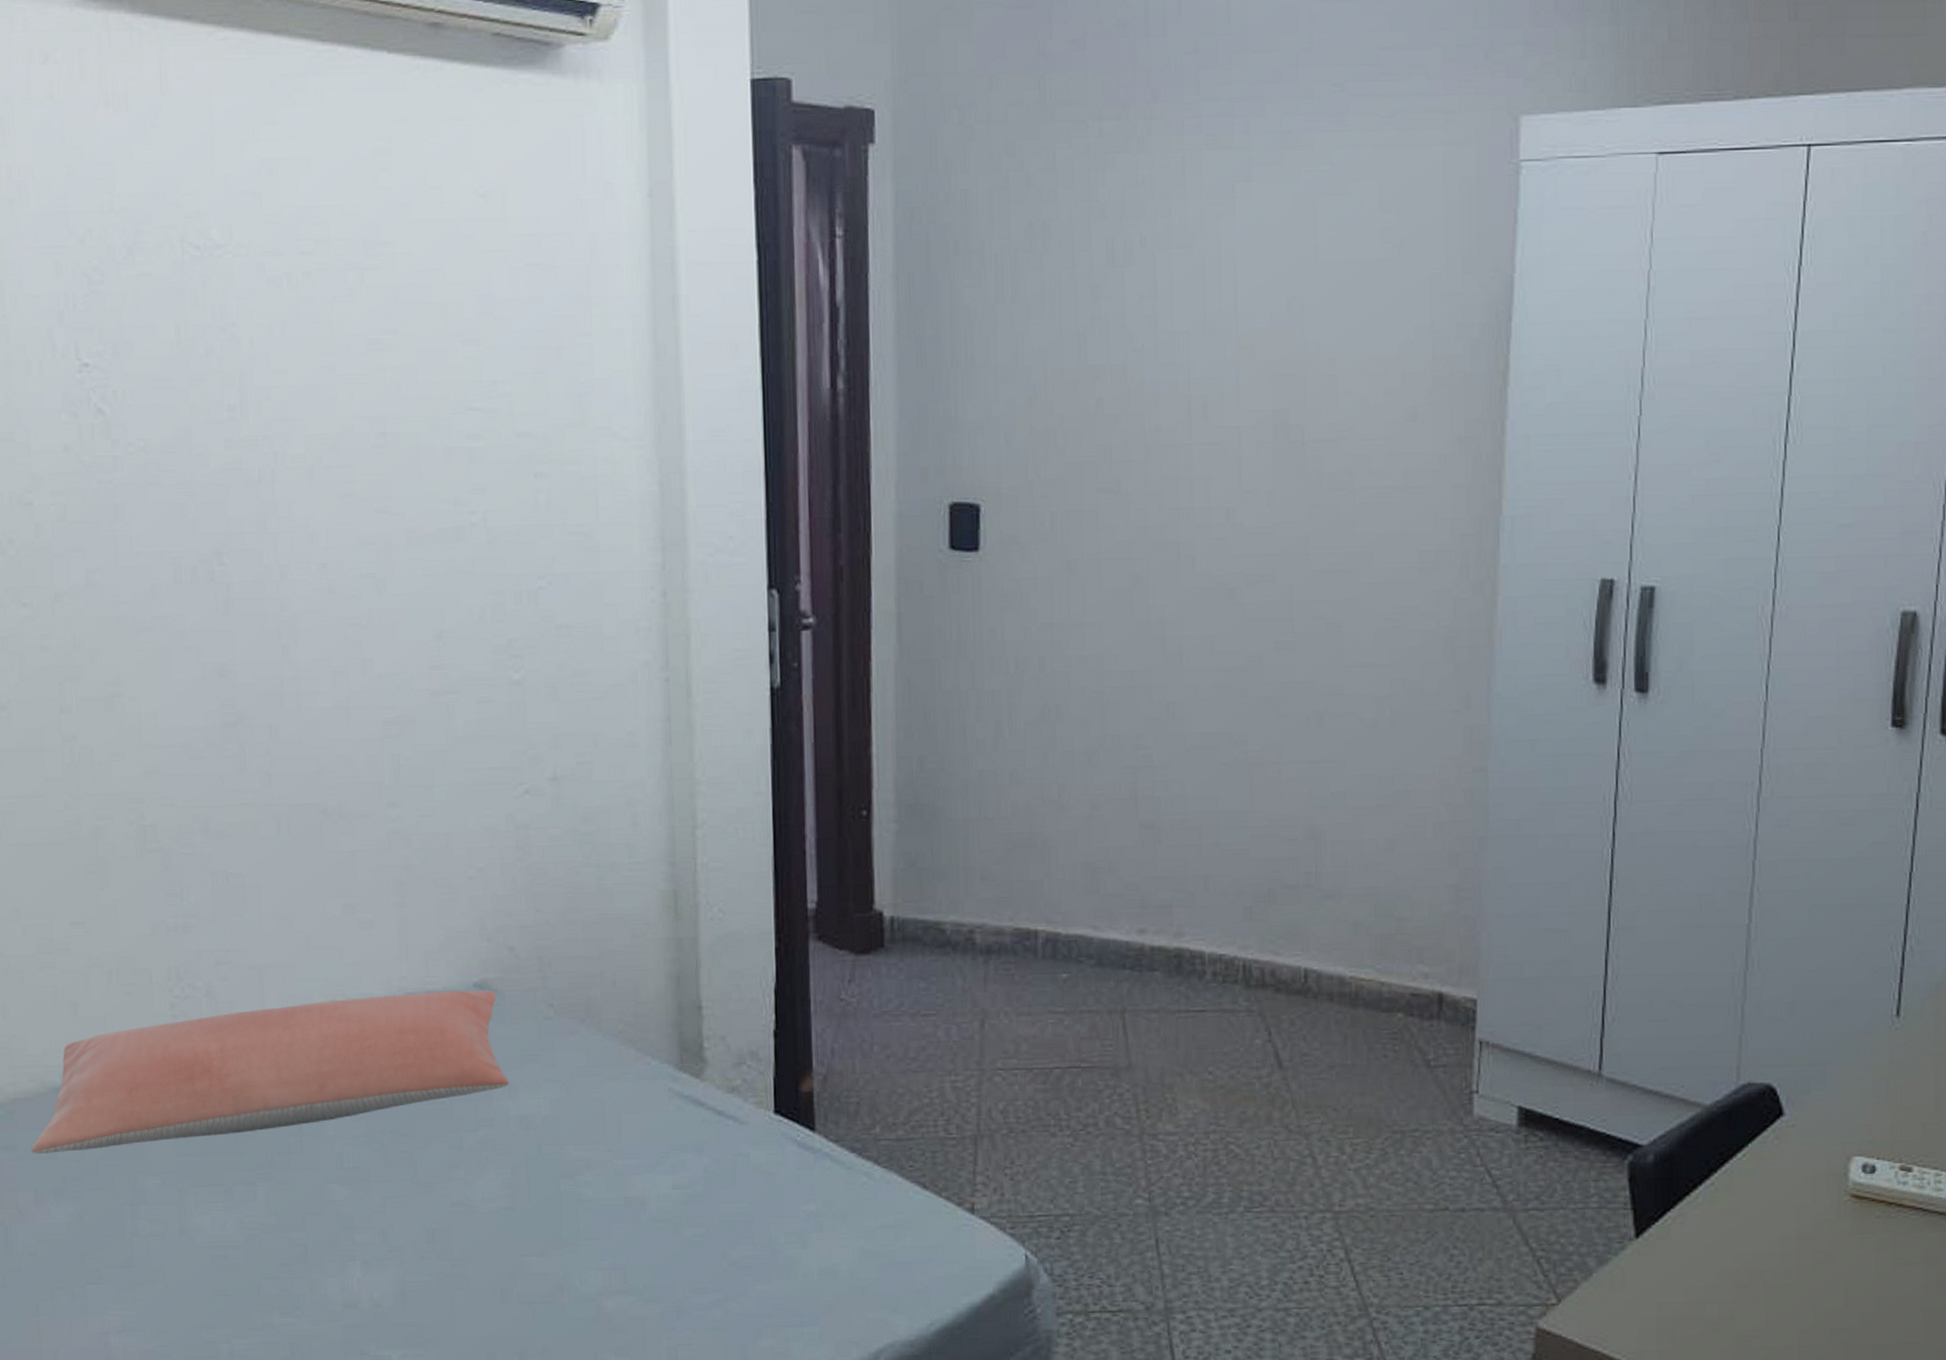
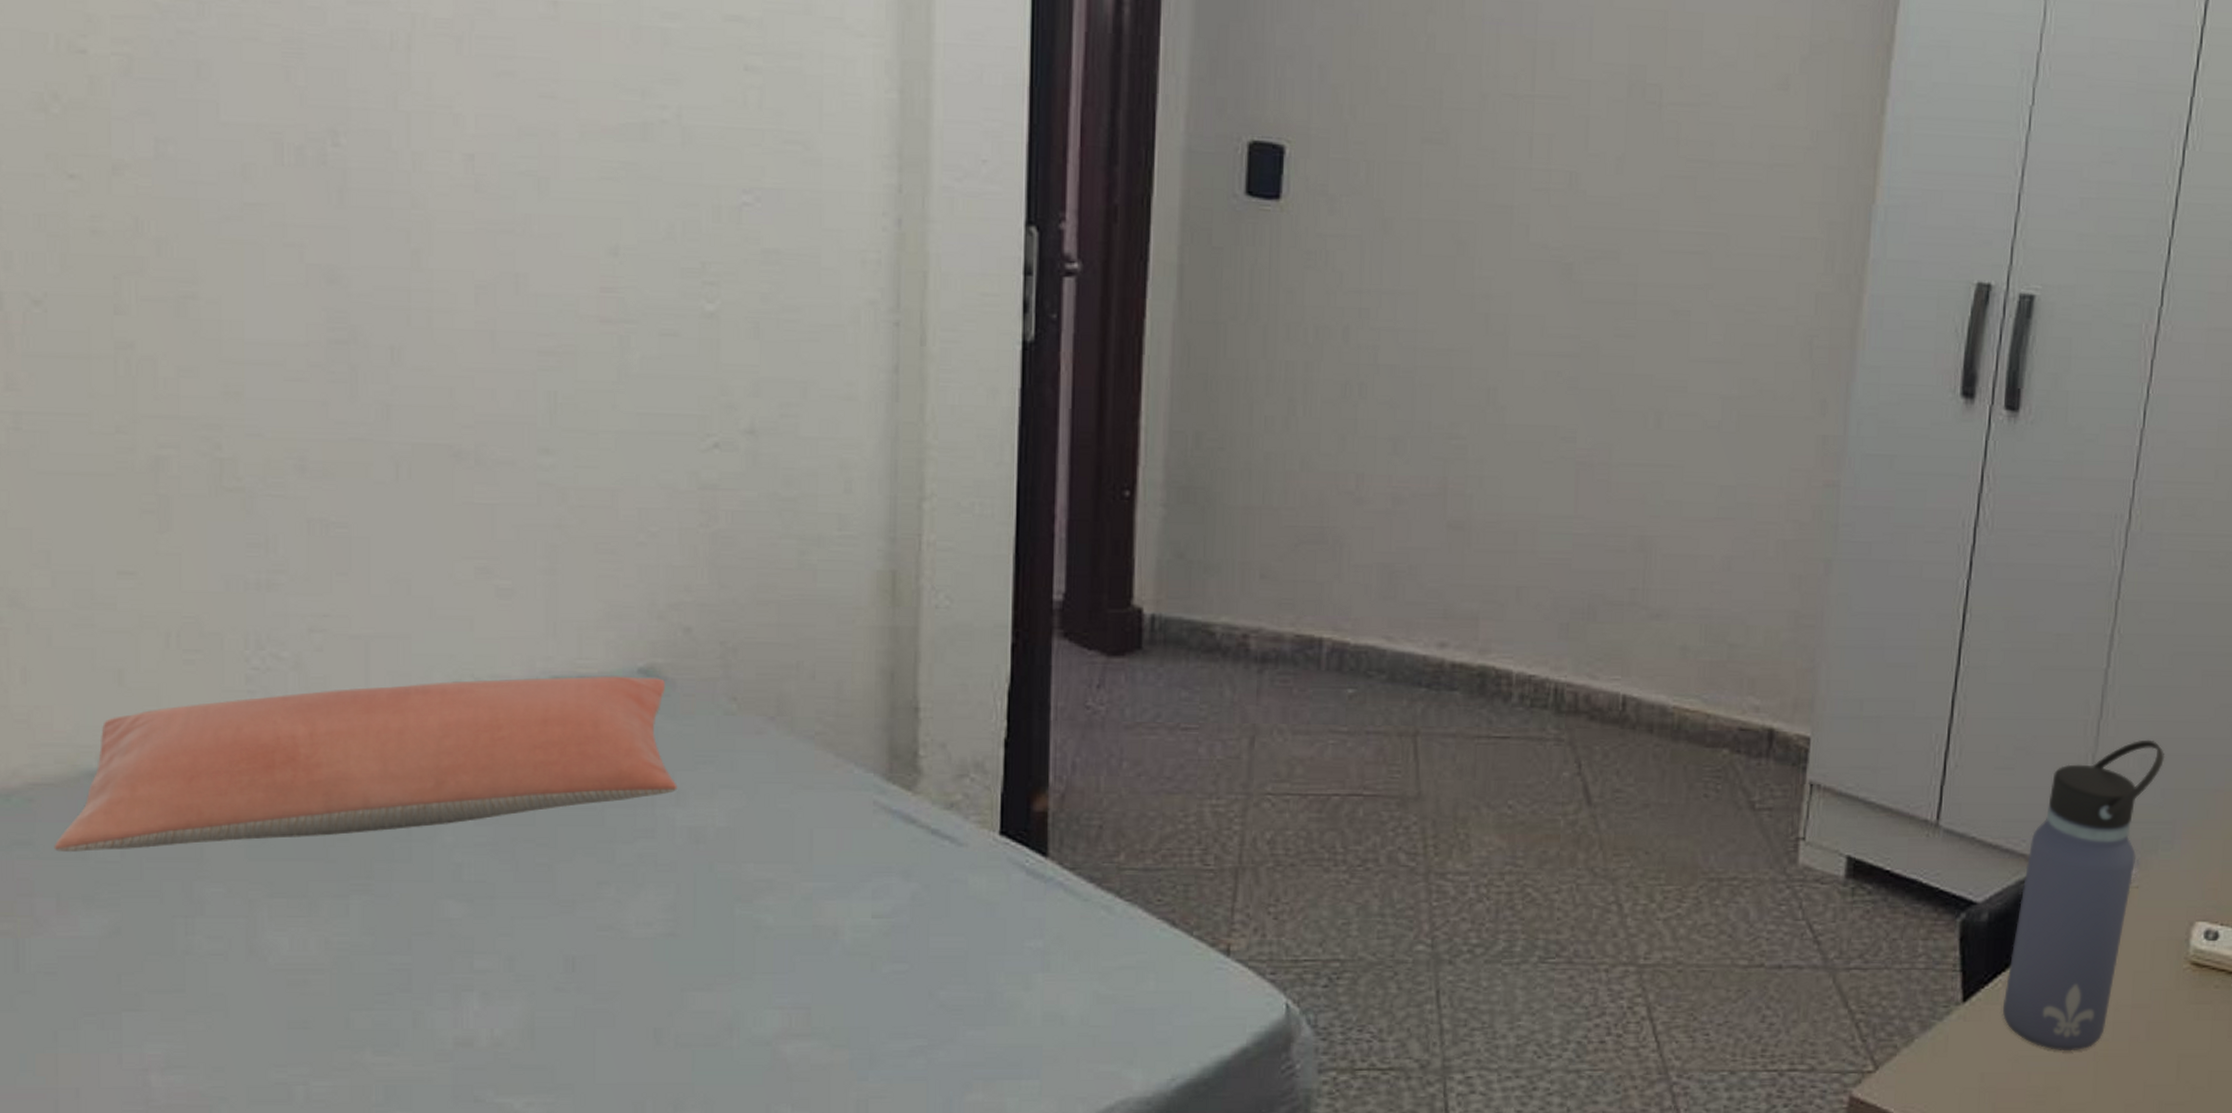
water bottle: none [1673,988,1811,1281] -> present [2002,739,2165,1050]

